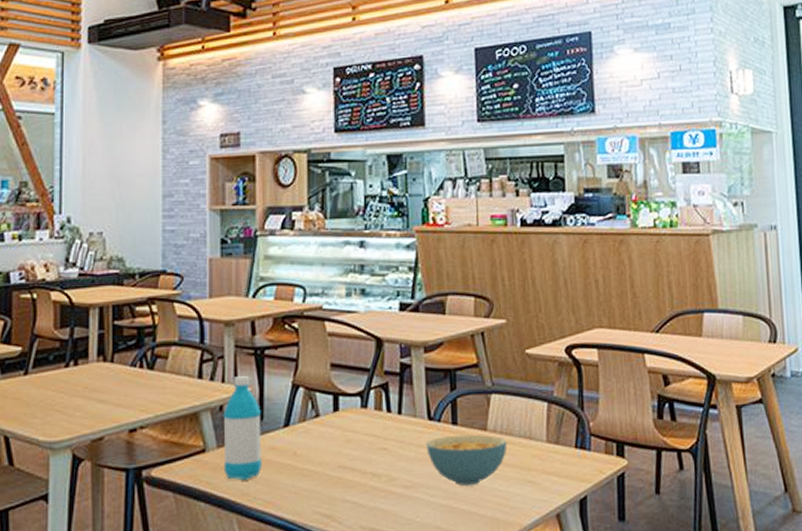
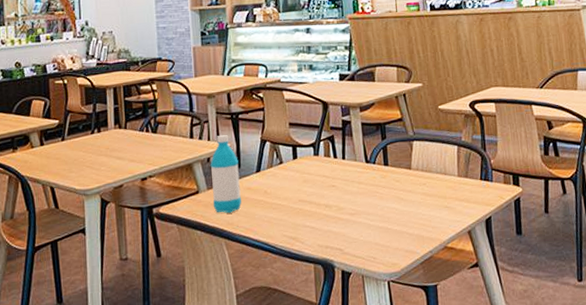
cereal bowl: present [426,434,507,485] -> none [365,172,428,212]

